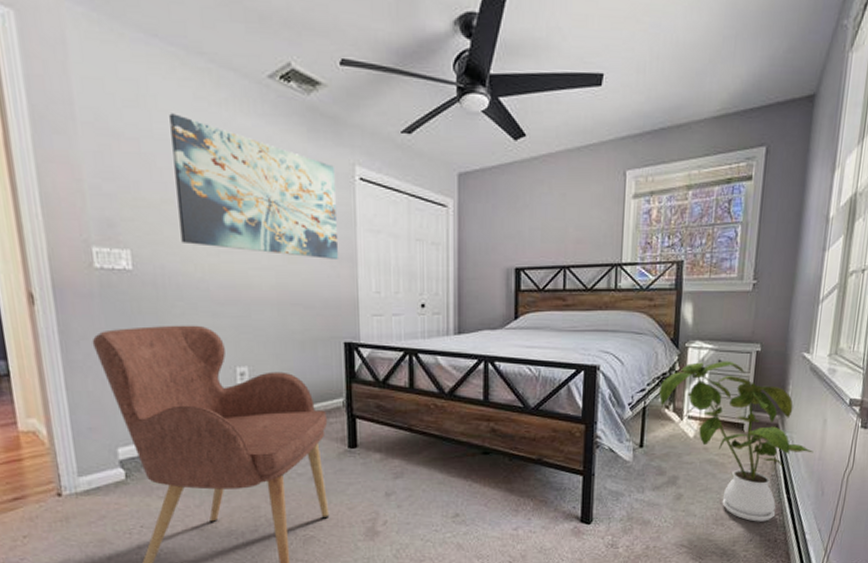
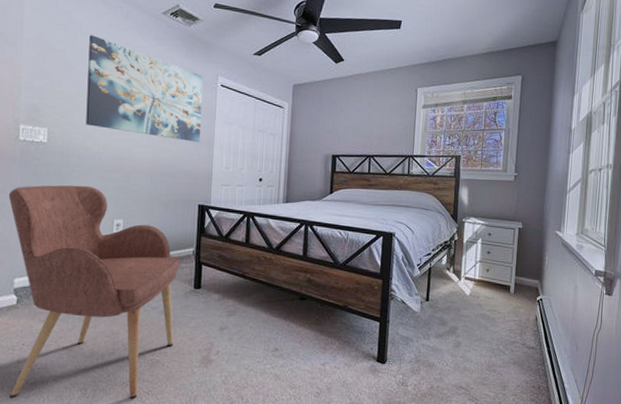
house plant: present [658,361,814,522] -> none [441,234,568,370]

